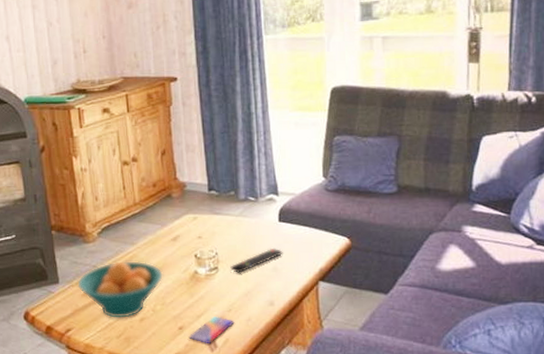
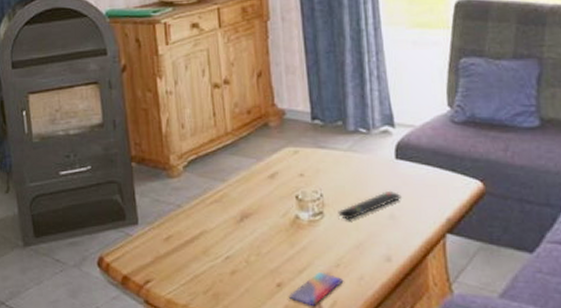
fruit bowl: present [77,261,163,319] -> none [159,201,258,271]

